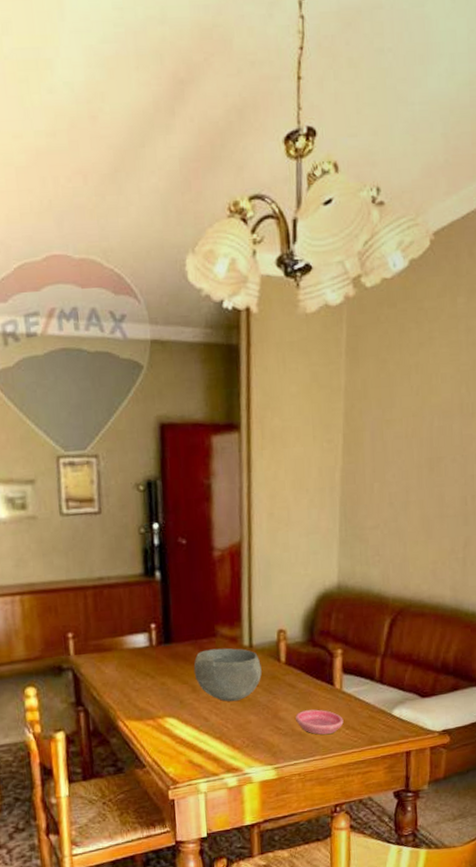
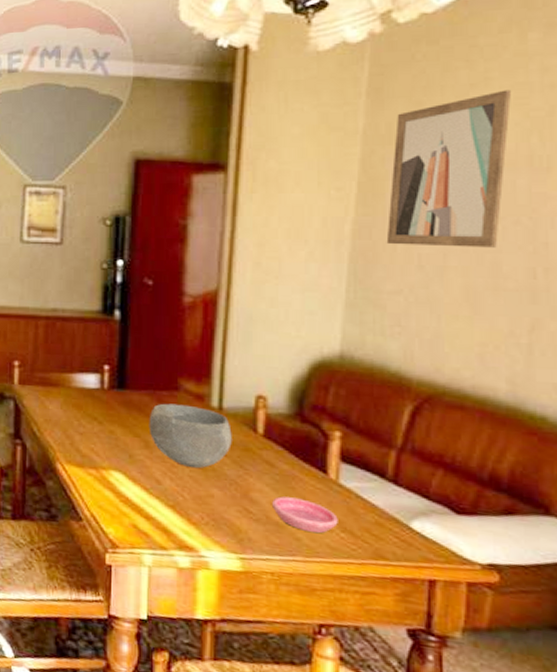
wall art: none [366,347,448,487] -> present [386,89,512,248]

